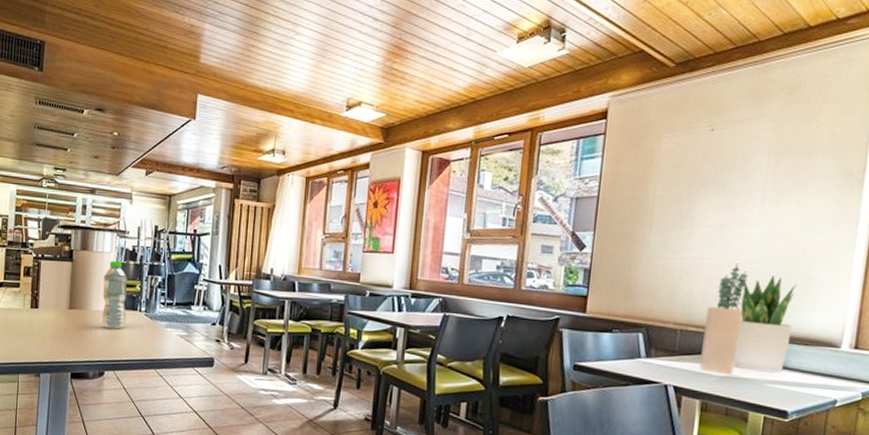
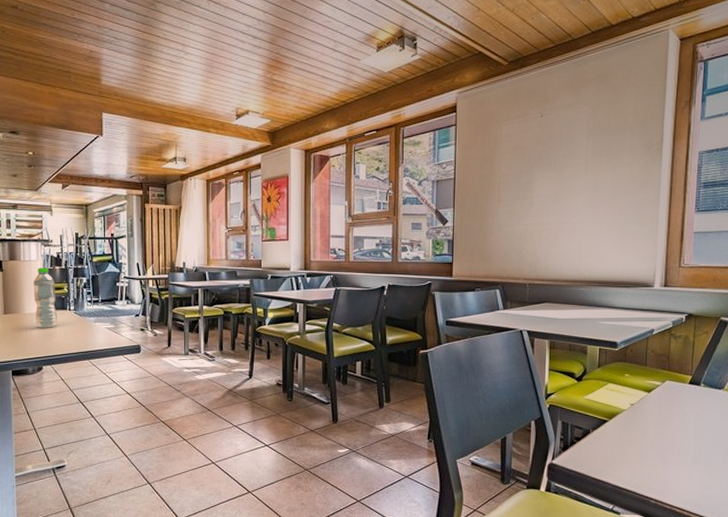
vase: present [700,263,748,374] -> none [547,225,579,316]
planter: present [733,276,796,373] -> none [573,233,616,312]

